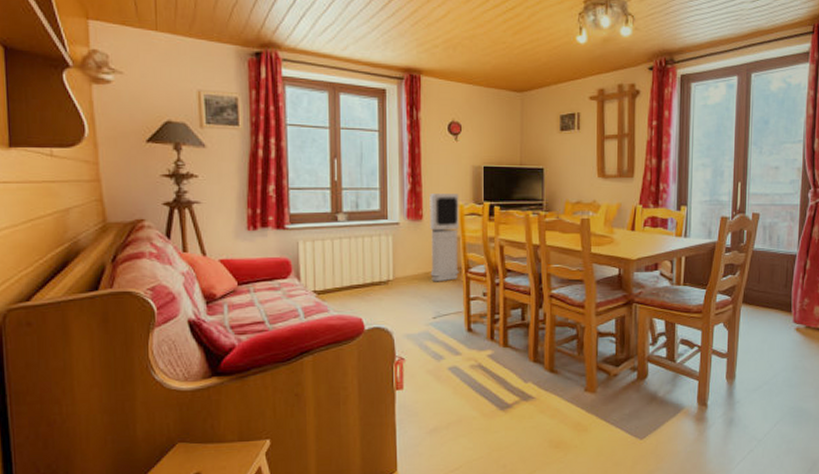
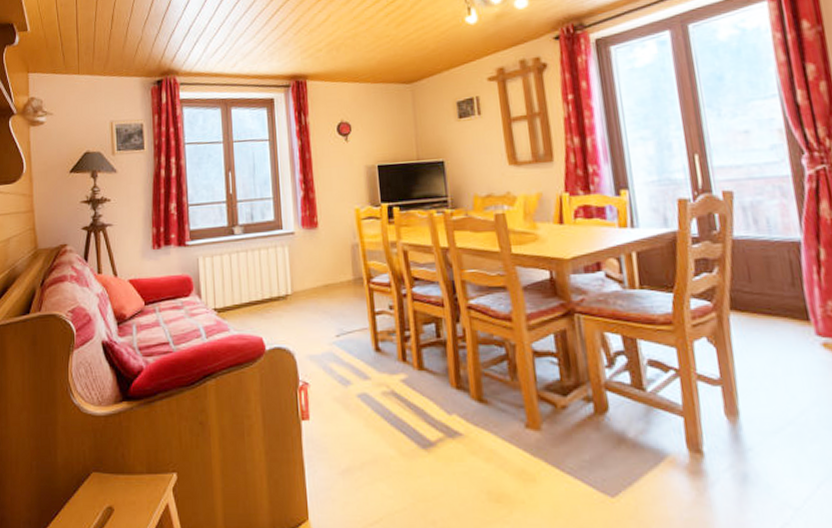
air purifier: present [430,194,459,282] -> none [323,197,361,295]

